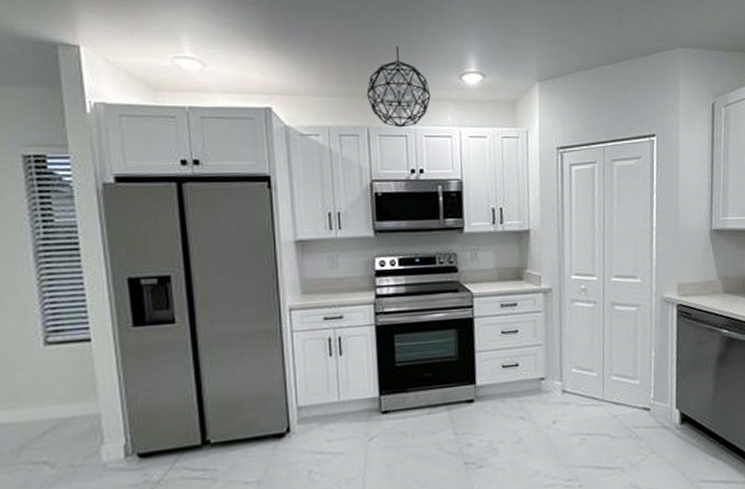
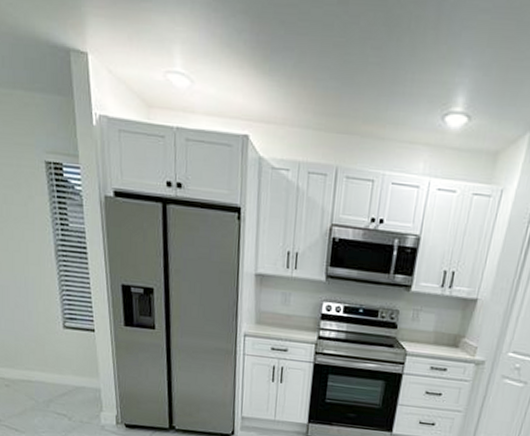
pendant light: present [366,46,431,128] -> none [341,73,407,171]

